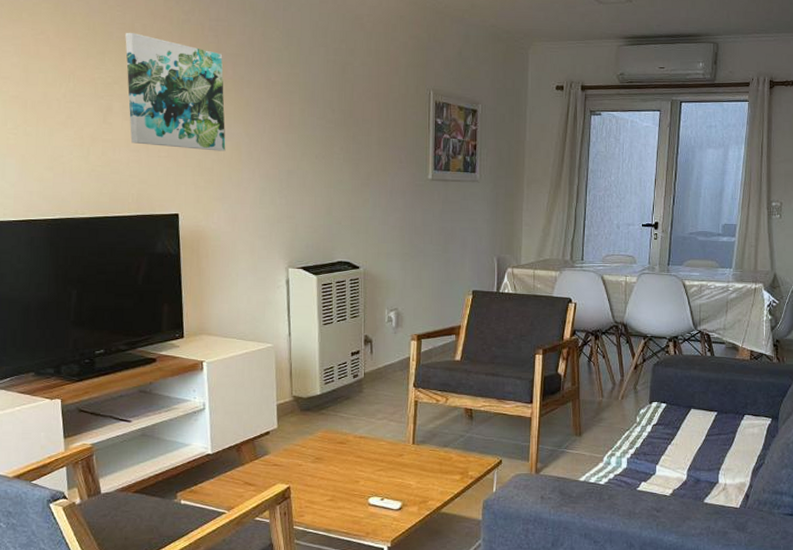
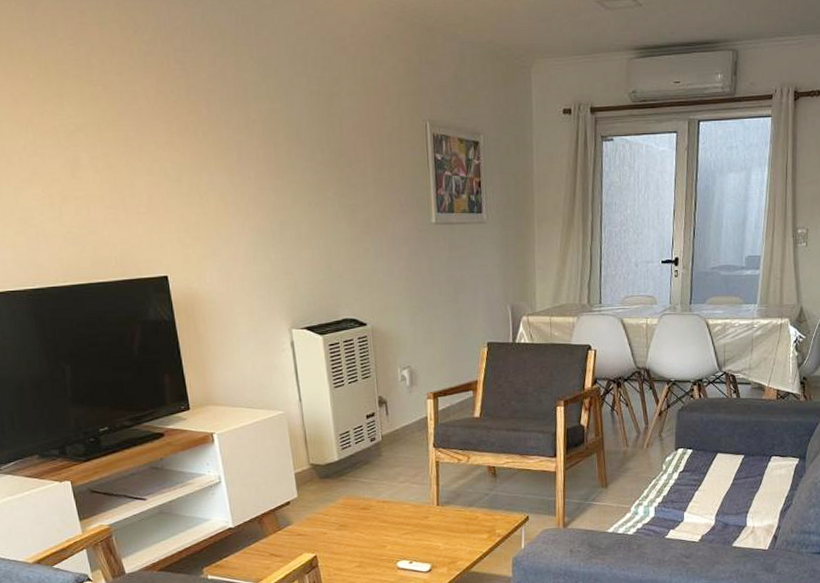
wall art: present [125,32,226,151] -> none [82,69,210,204]

